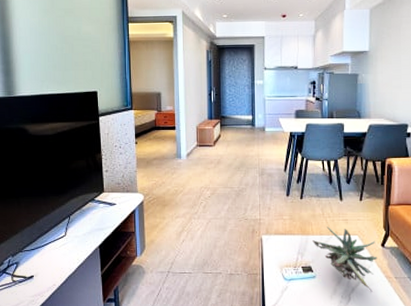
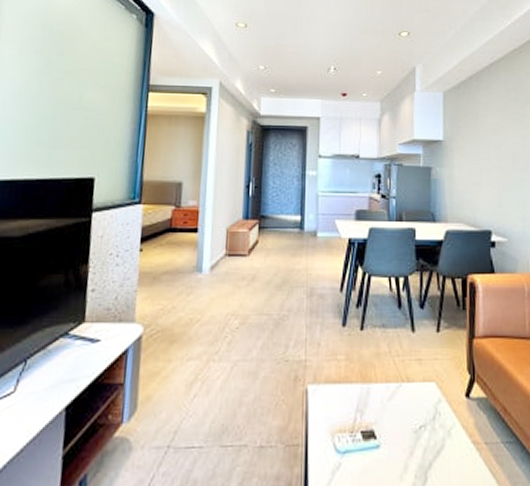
plant: present [312,226,378,293] -> none [376,370,462,469]

